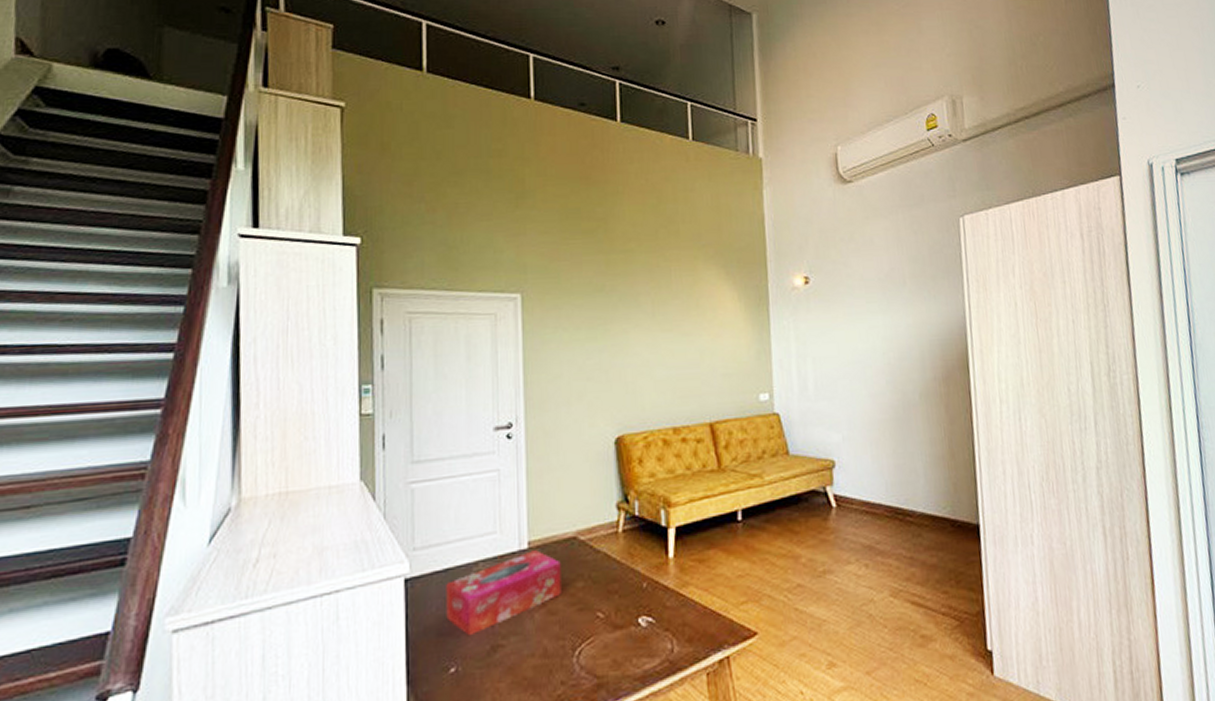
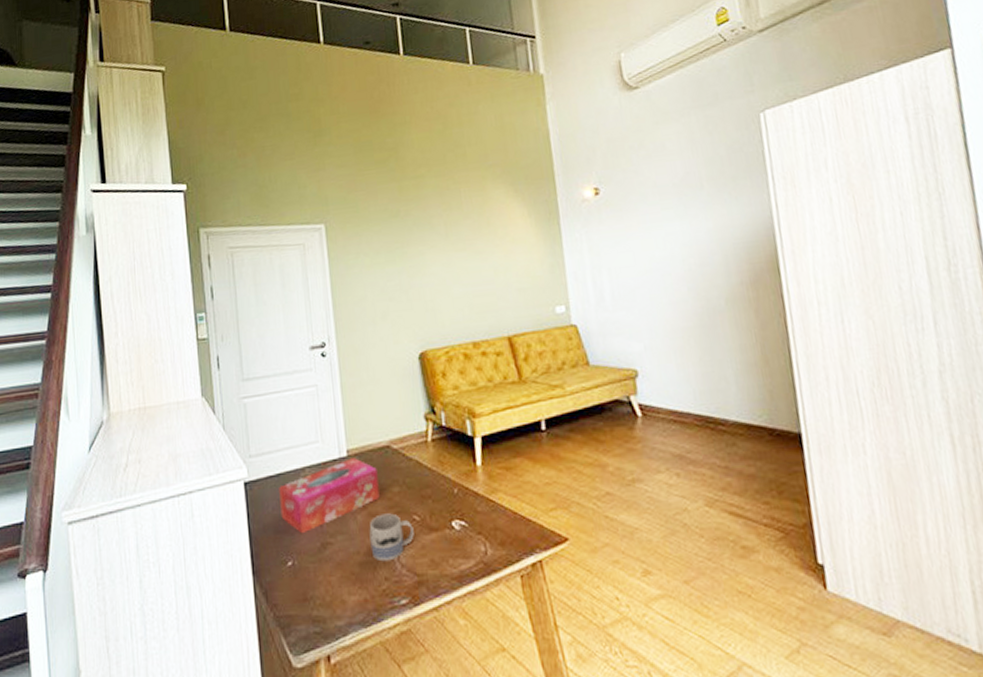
mug: none [547,610,597,664] -> present [369,513,414,562]

